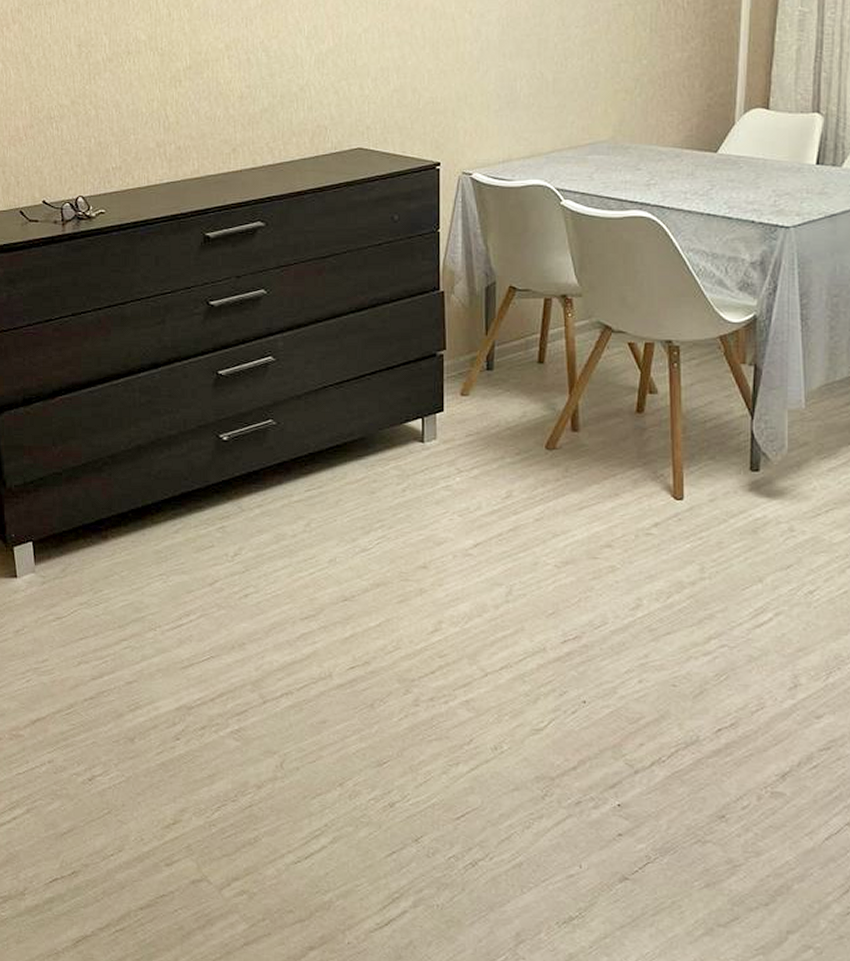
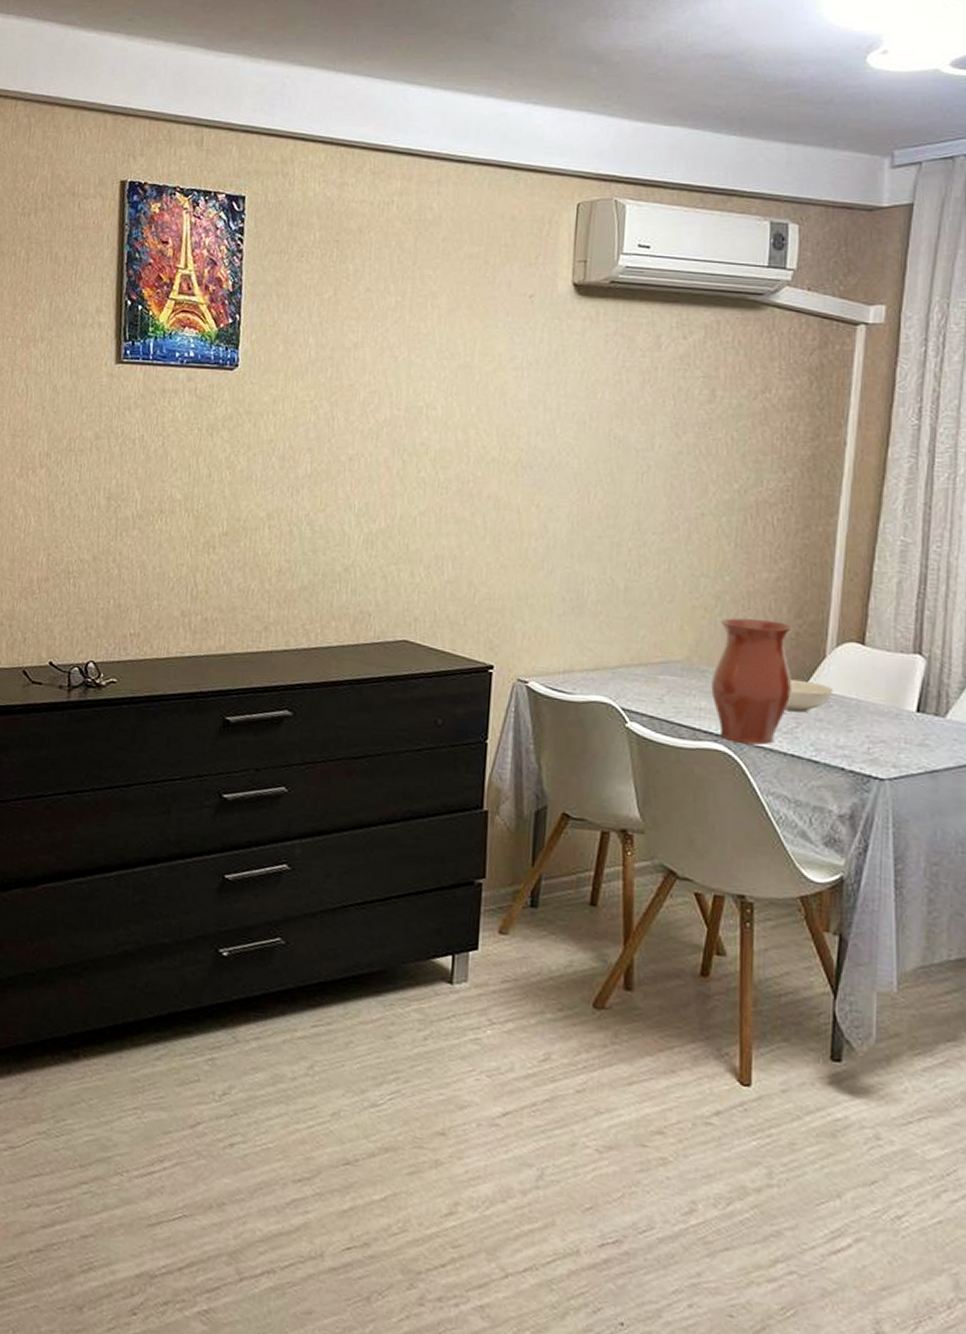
vase: none [635,96,706,209] -> present [711,618,795,746]
bowl: none [700,147,742,176] -> present [785,679,833,713]

